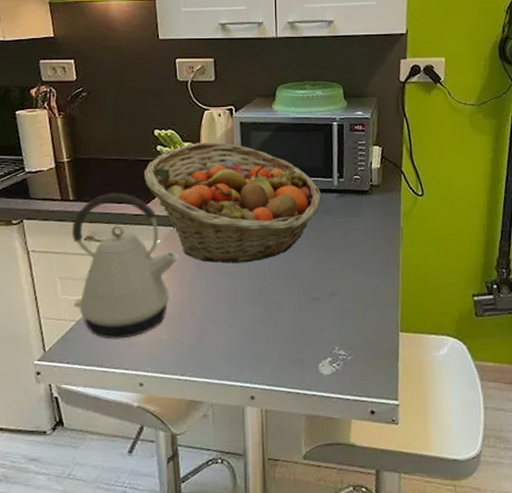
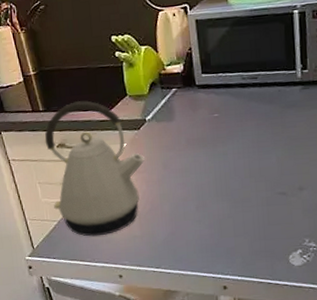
fruit basket: present [143,142,322,264] -> none [105,43,285,163]

